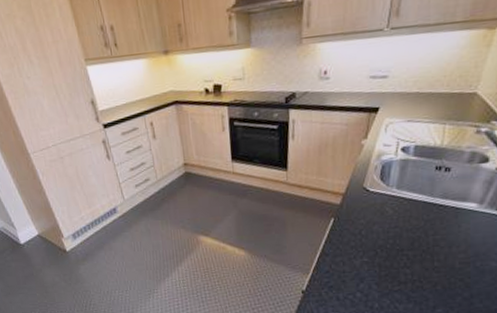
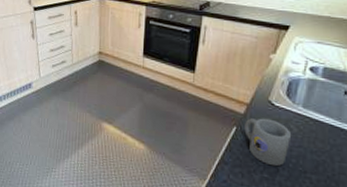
mug: none [342,205,388,250] -> present [244,118,292,167]

